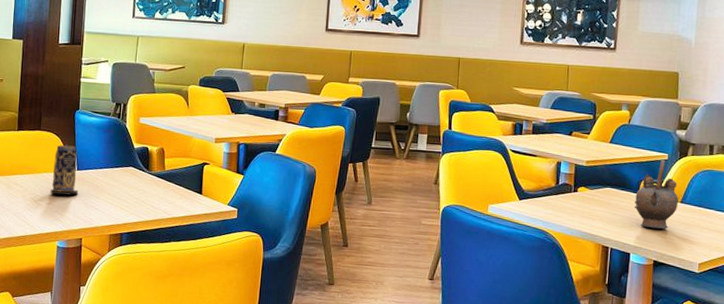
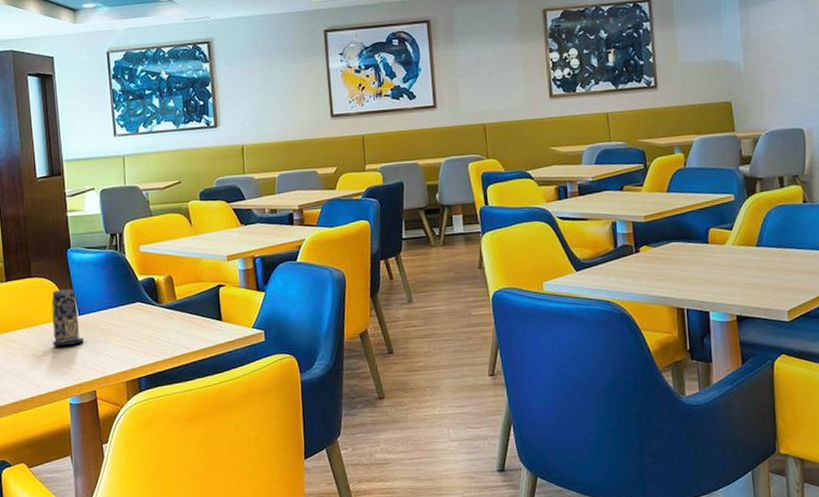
teapot: present [634,159,679,230] -> none [704,201,755,281]

